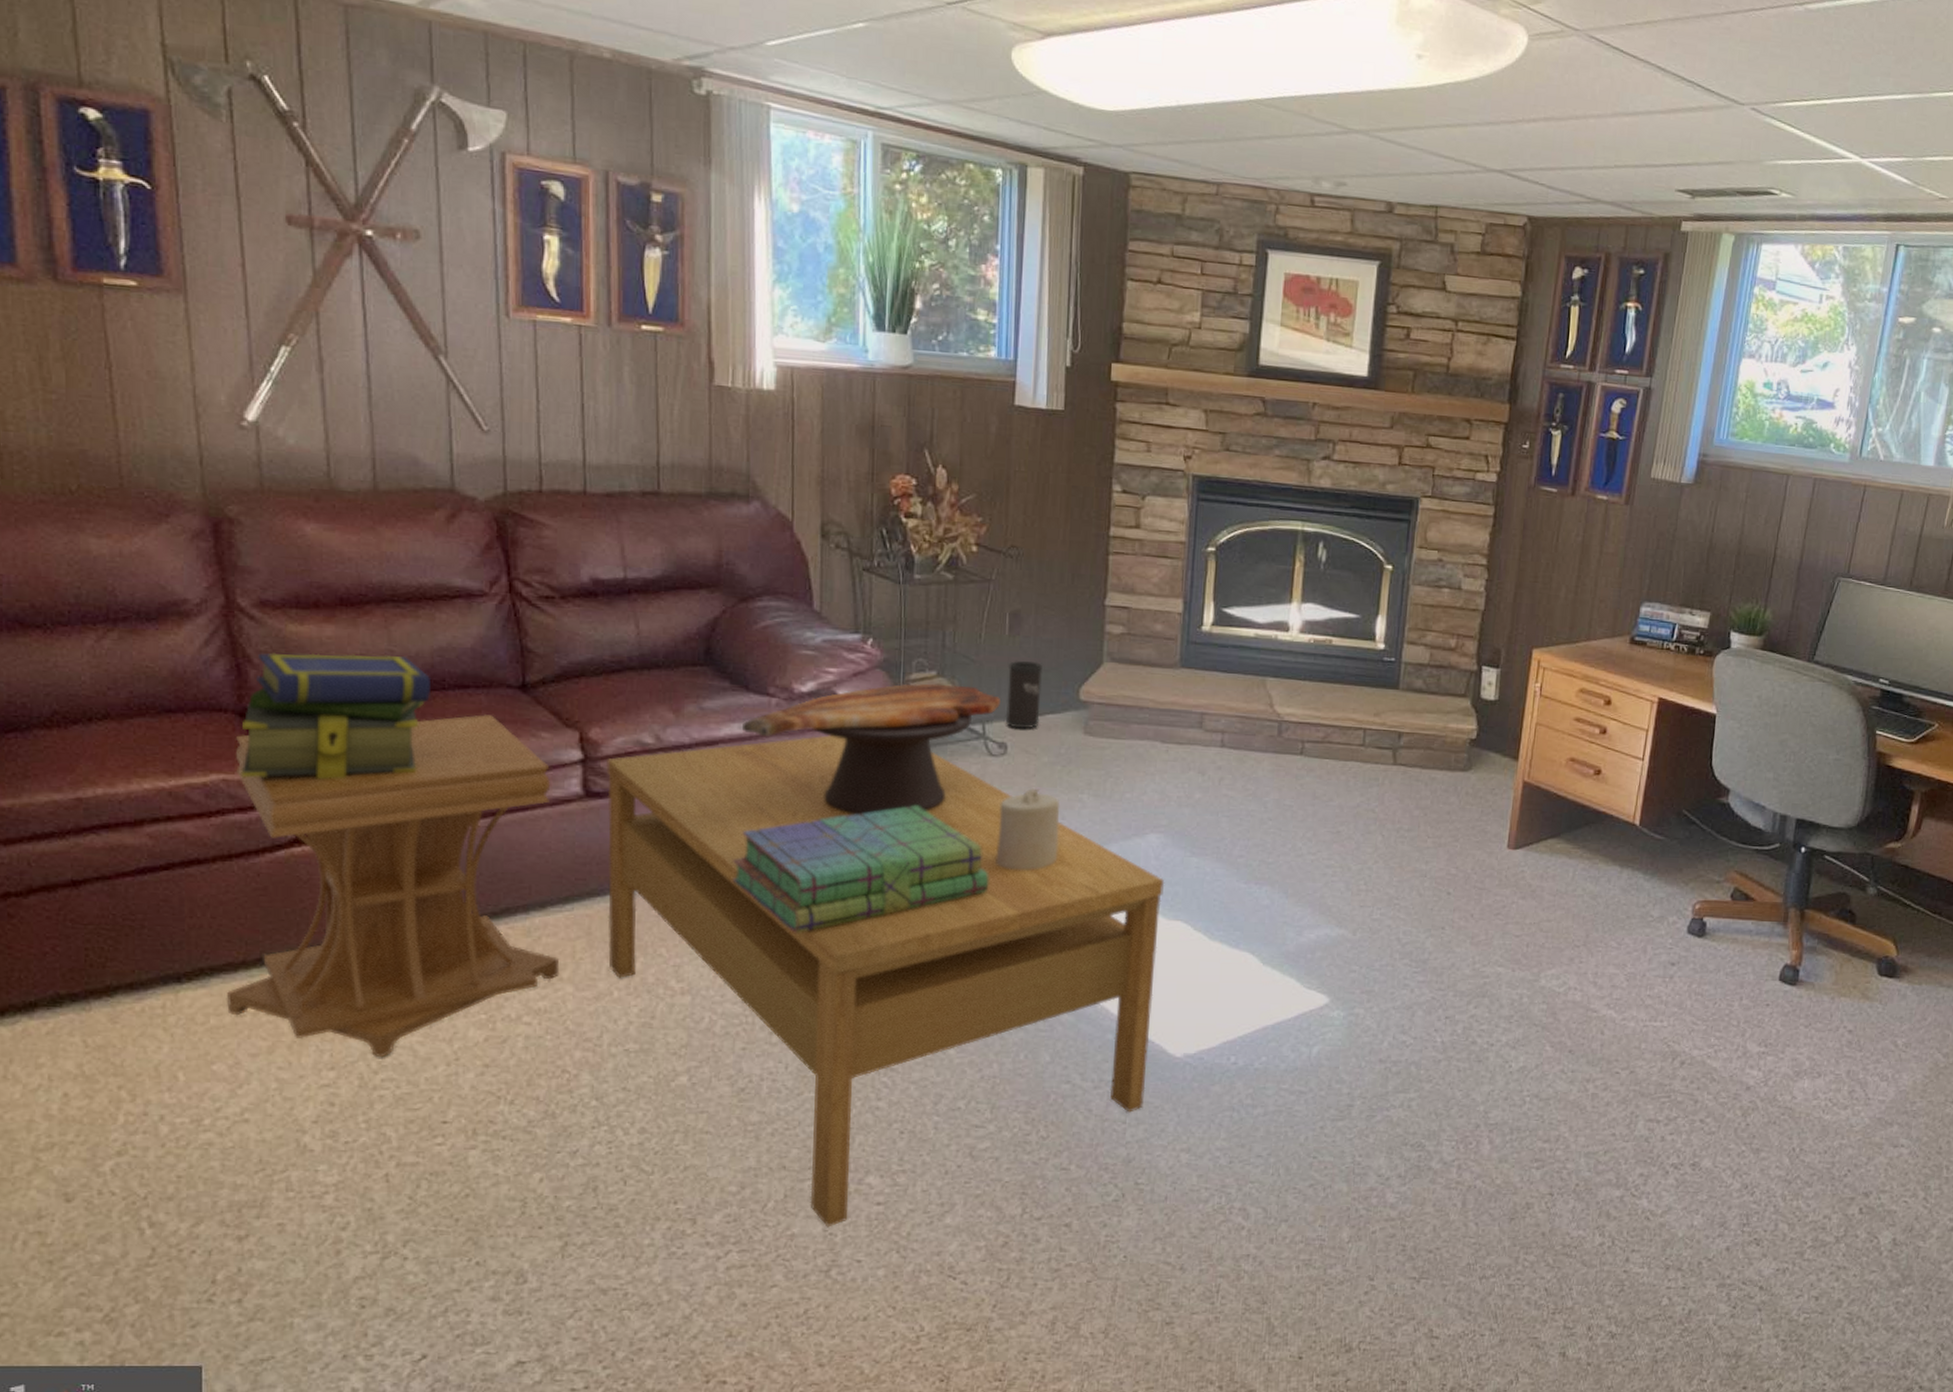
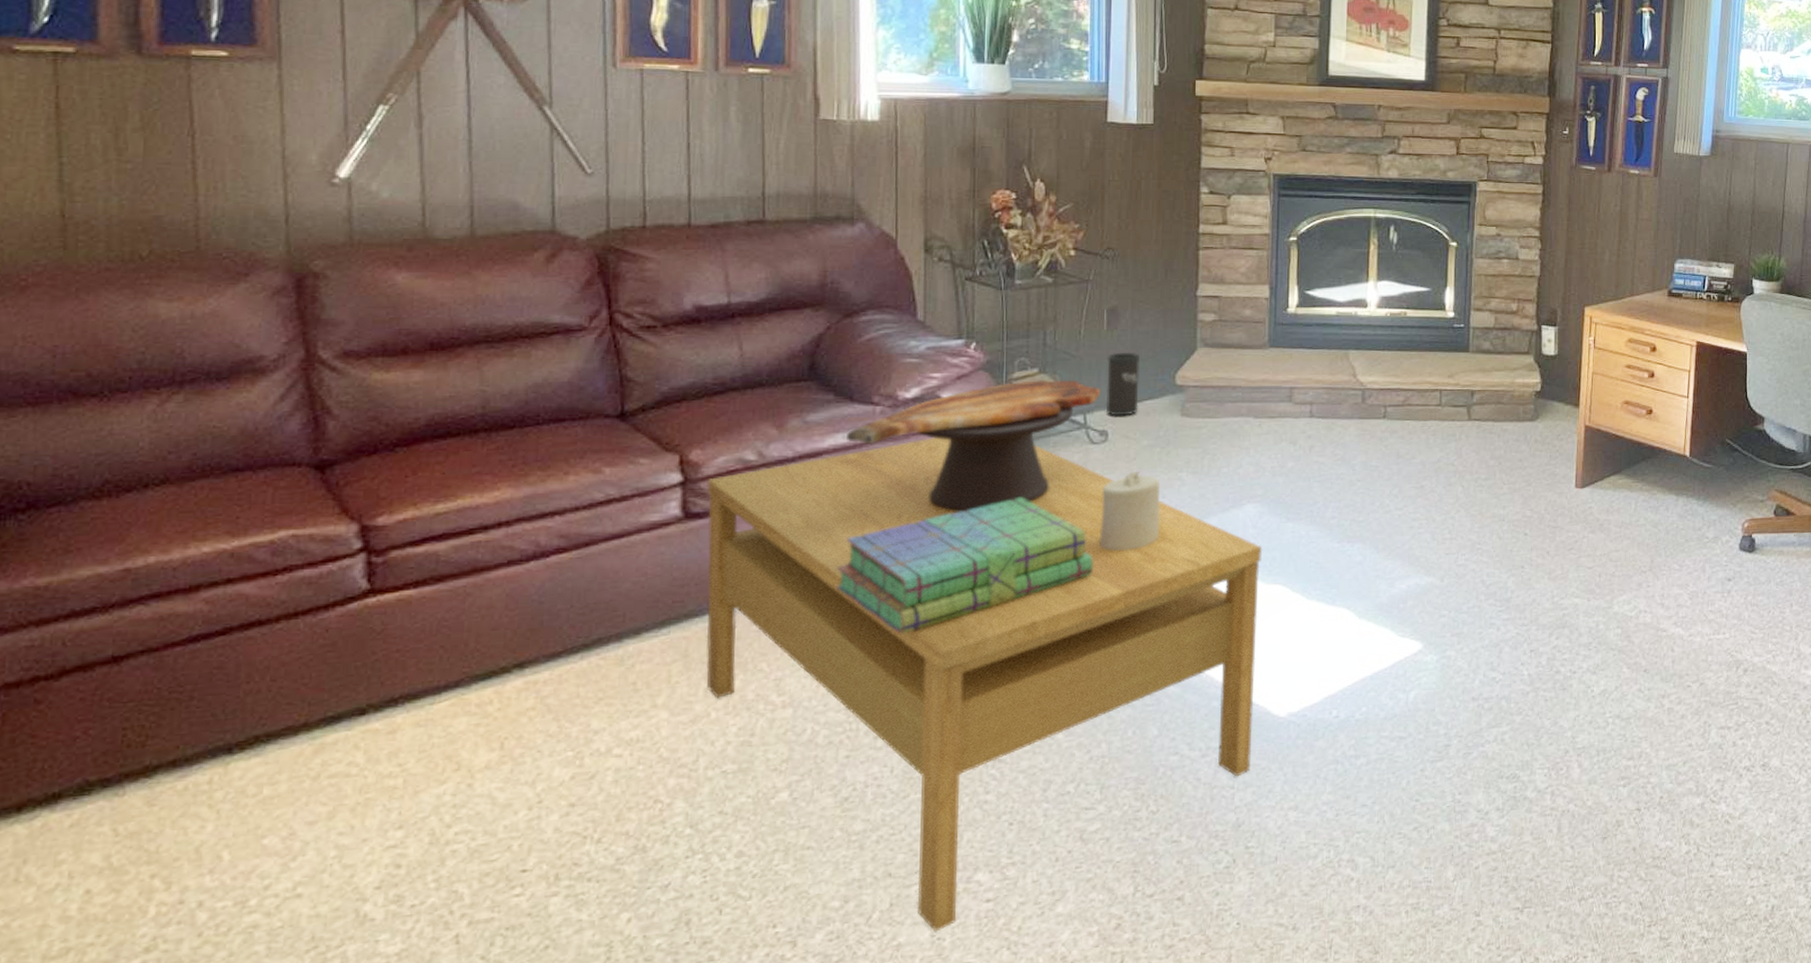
side table: present [226,715,560,1058] -> none [282,446,654,810]
stack of books: present [241,652,430,780] -> none [313,396,524,531]

